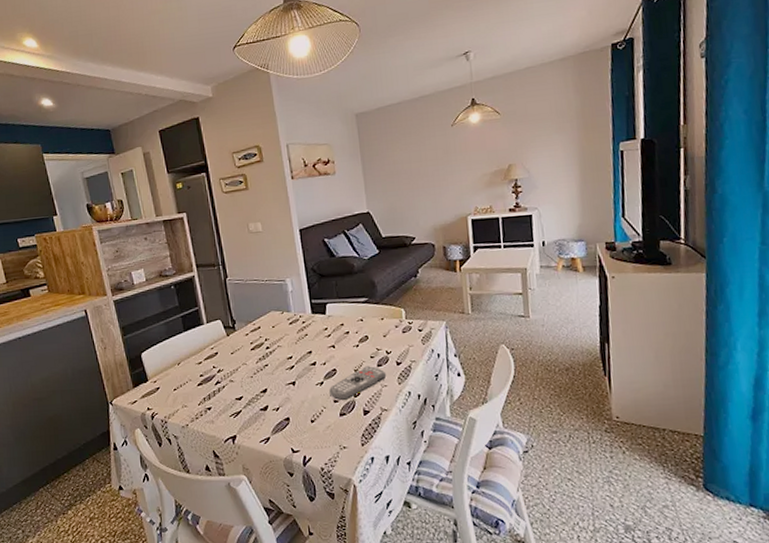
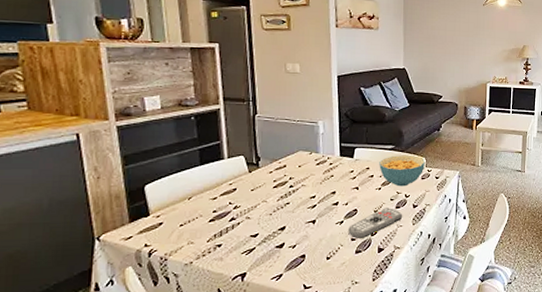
cereal bowl: none [353,307,405,343] -> present [379,155,425,187]

